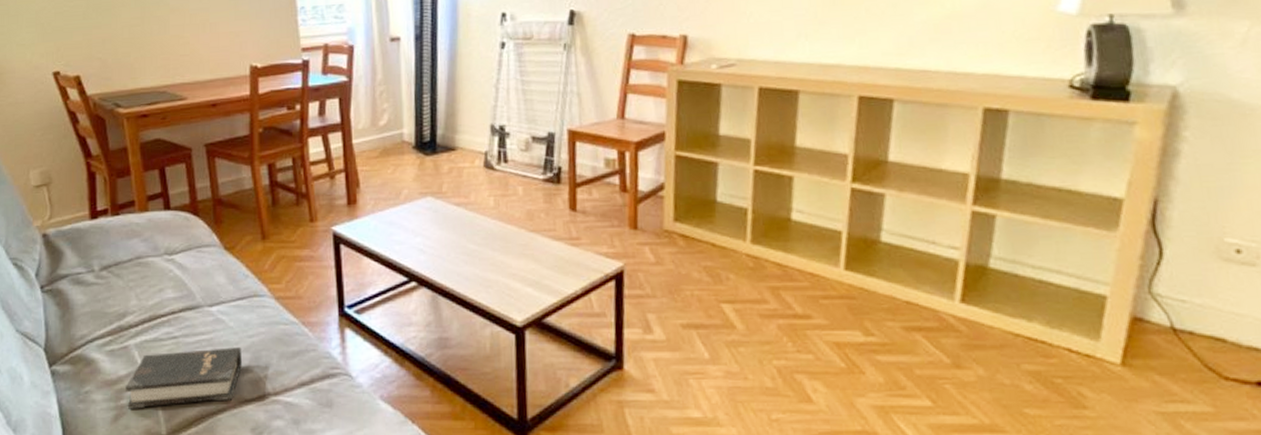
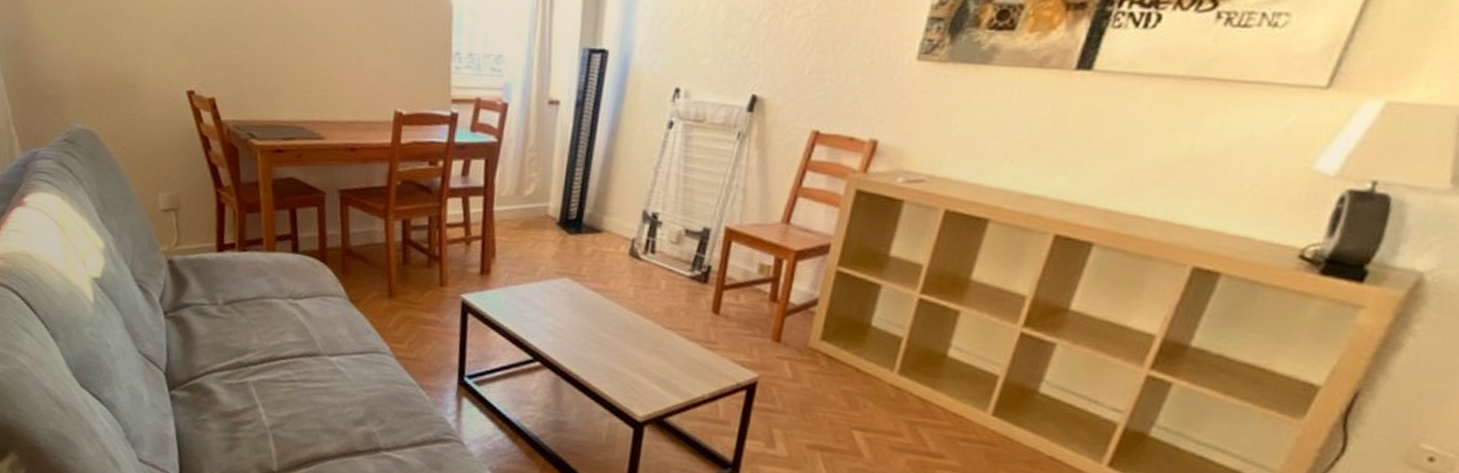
hardback book: present [126,347,242,409] -> none [241,393,357,449]

